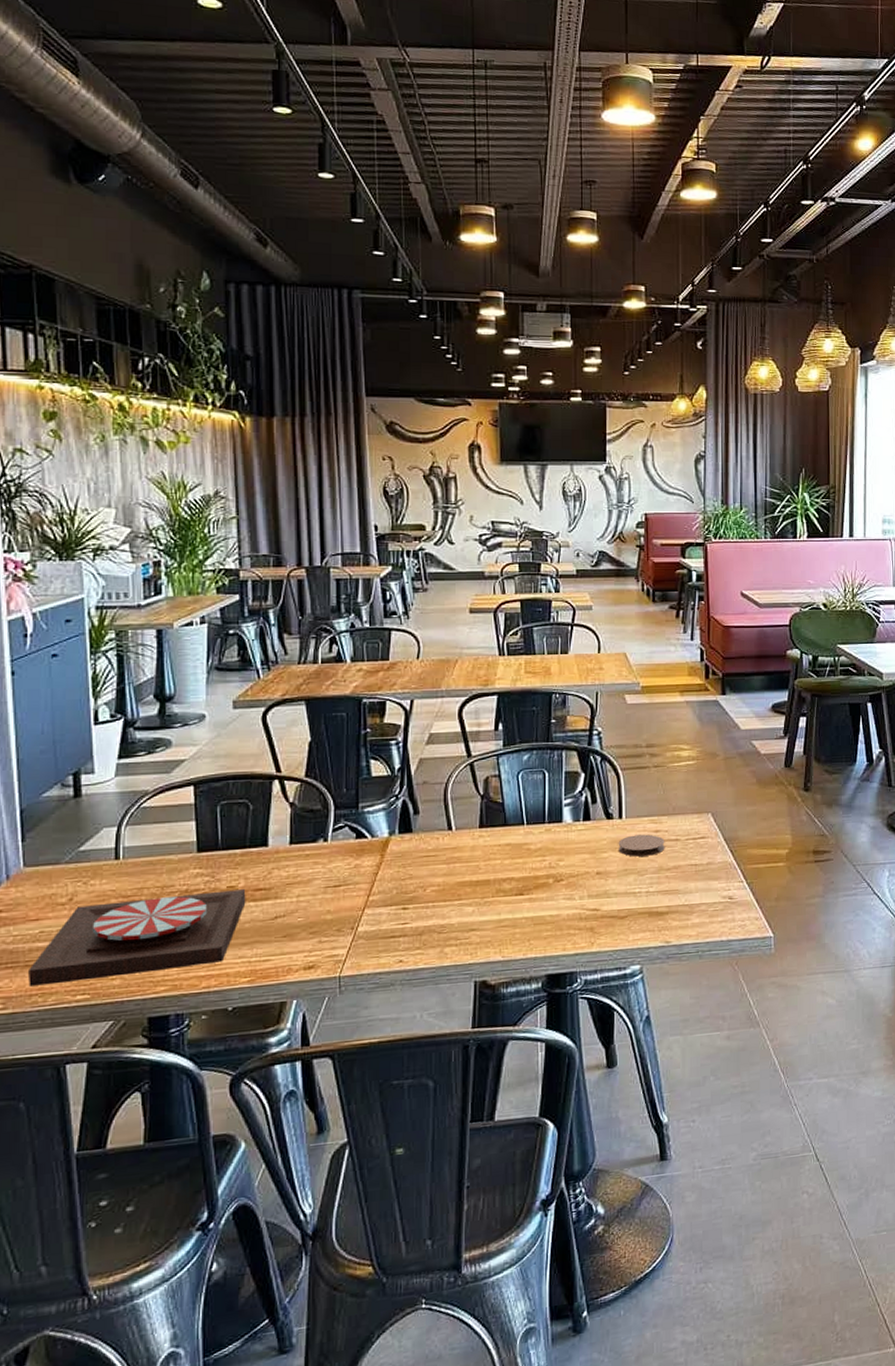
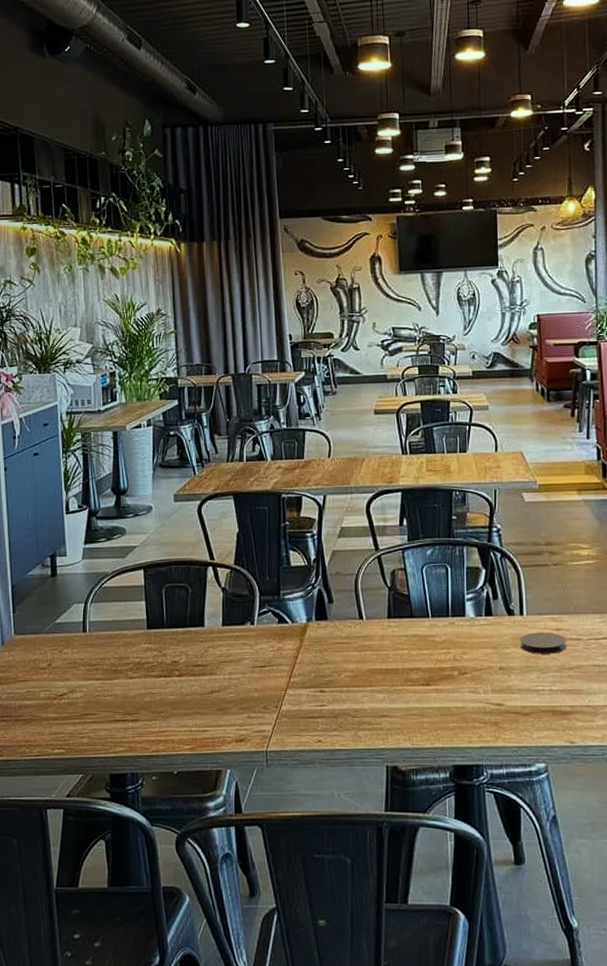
plate: present [29,889,246,986] -> none [19,665,187,738]

